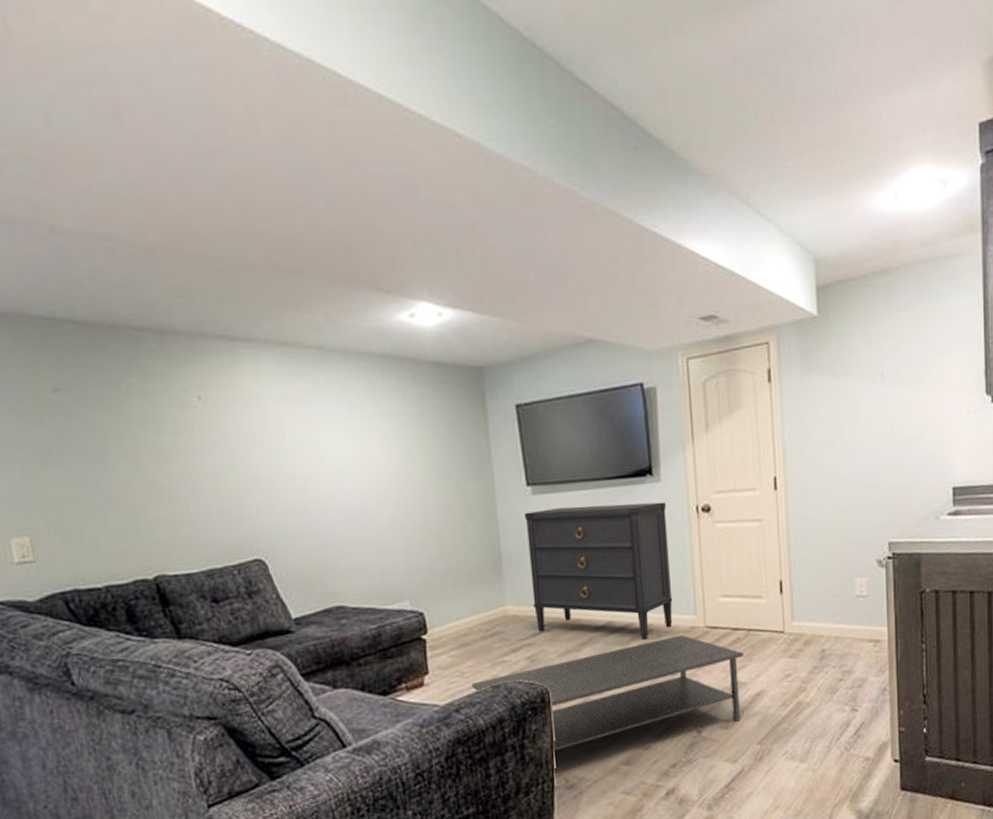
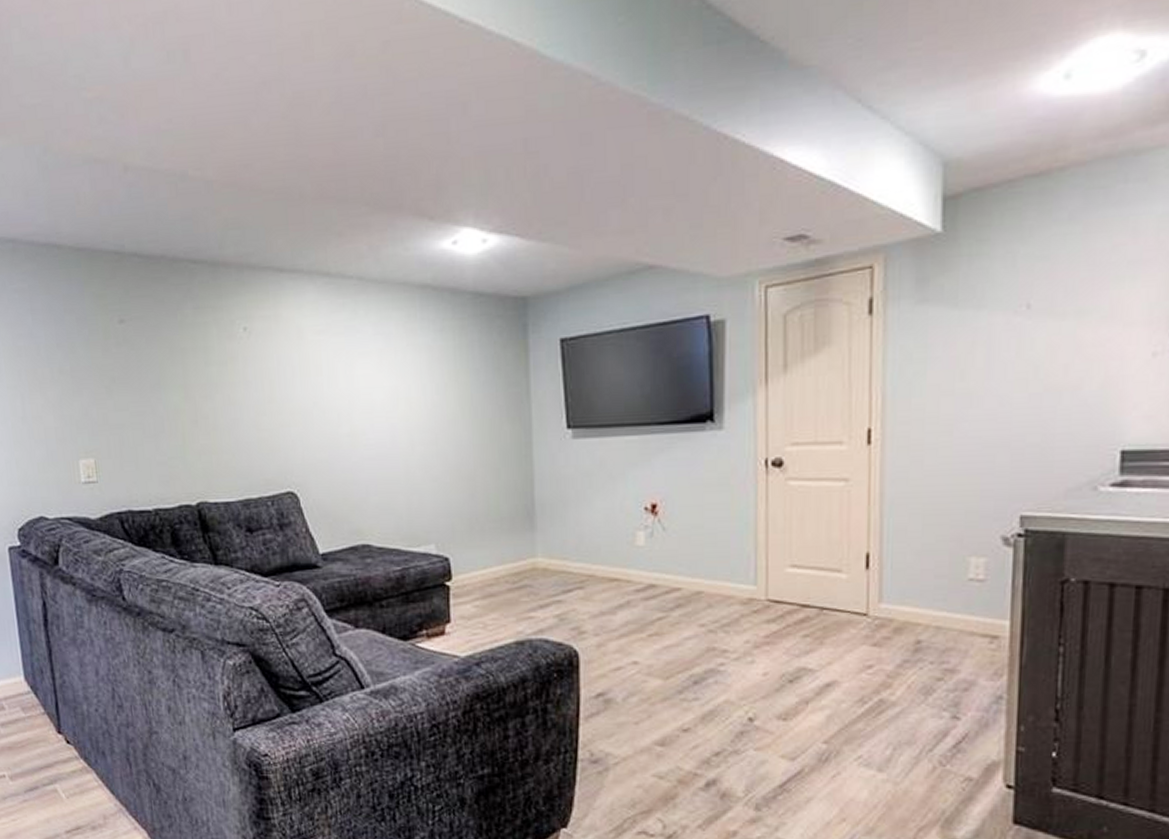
coffee table: present [471,634,744,751] -> none [494,606,813,720]
dresser: present [524,502,673,640] -> none [562,452,729,609]

